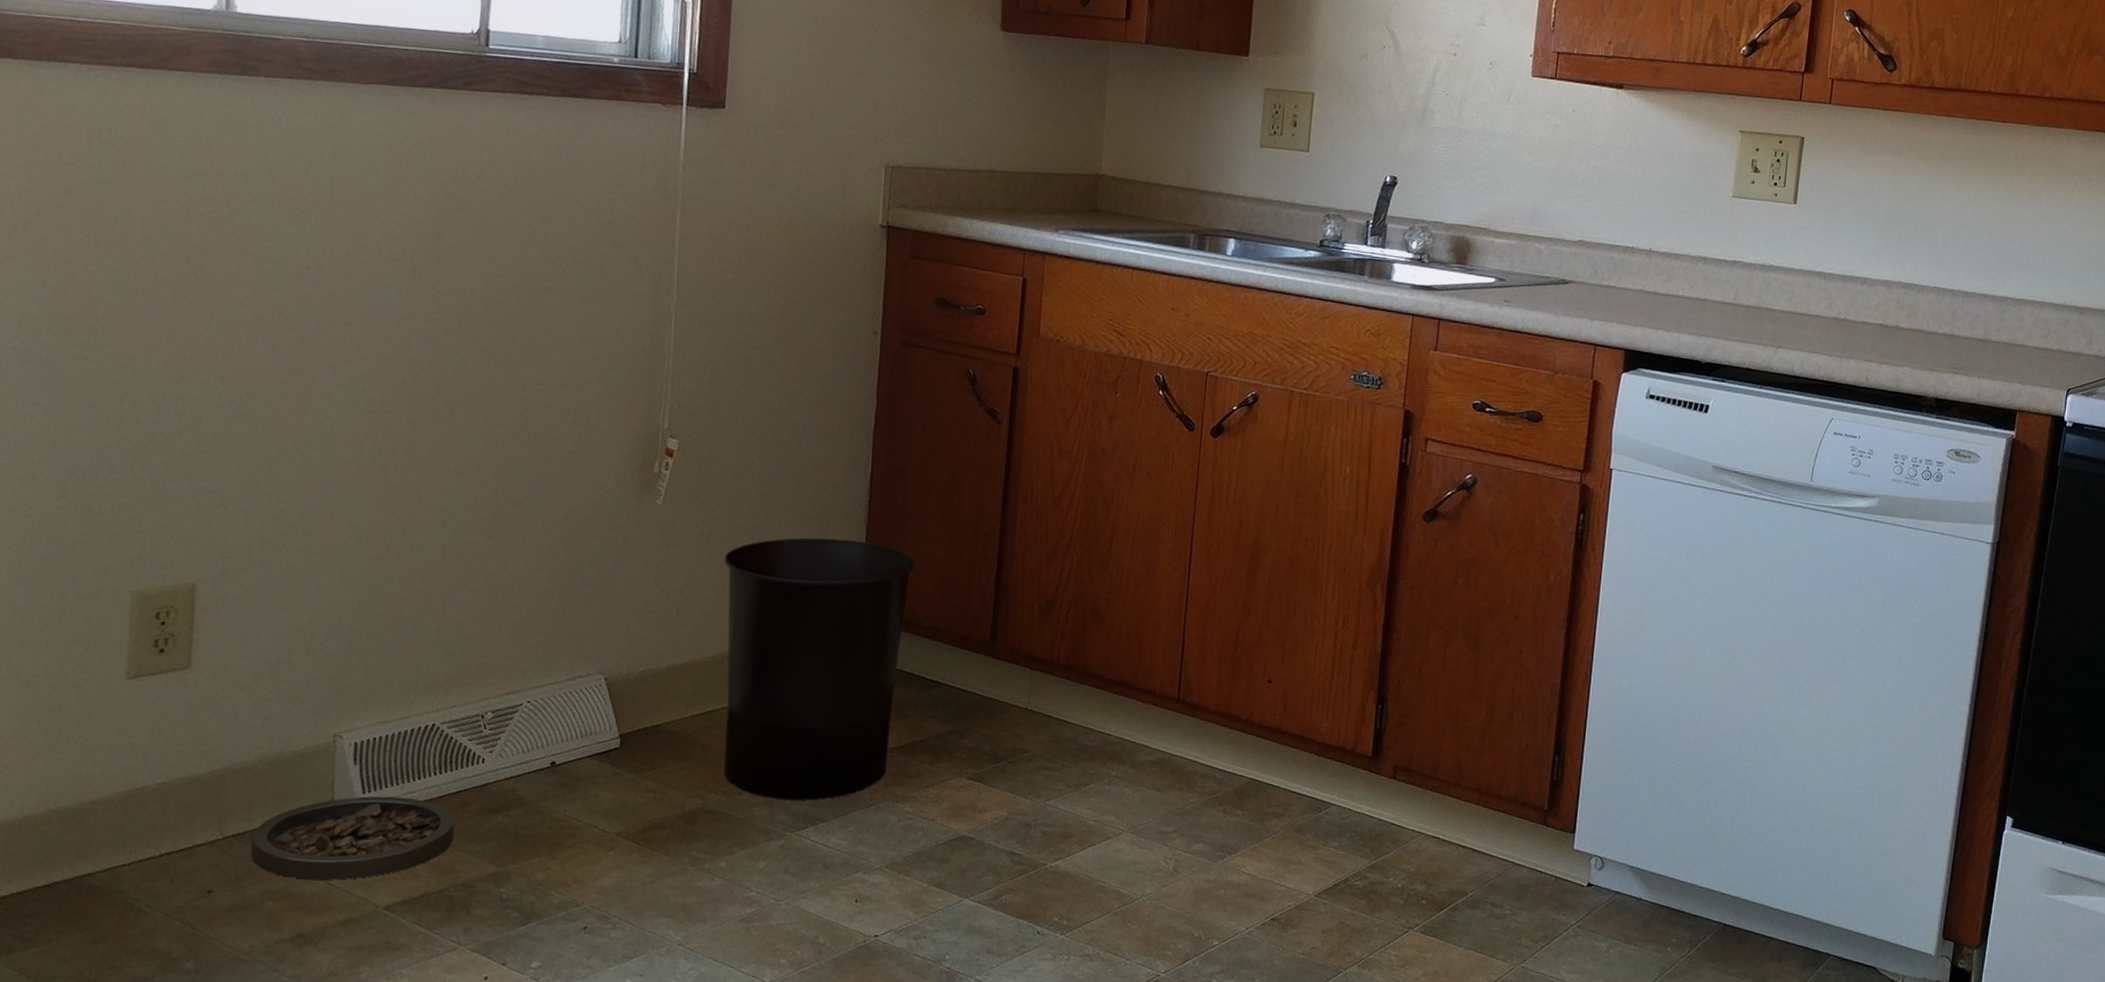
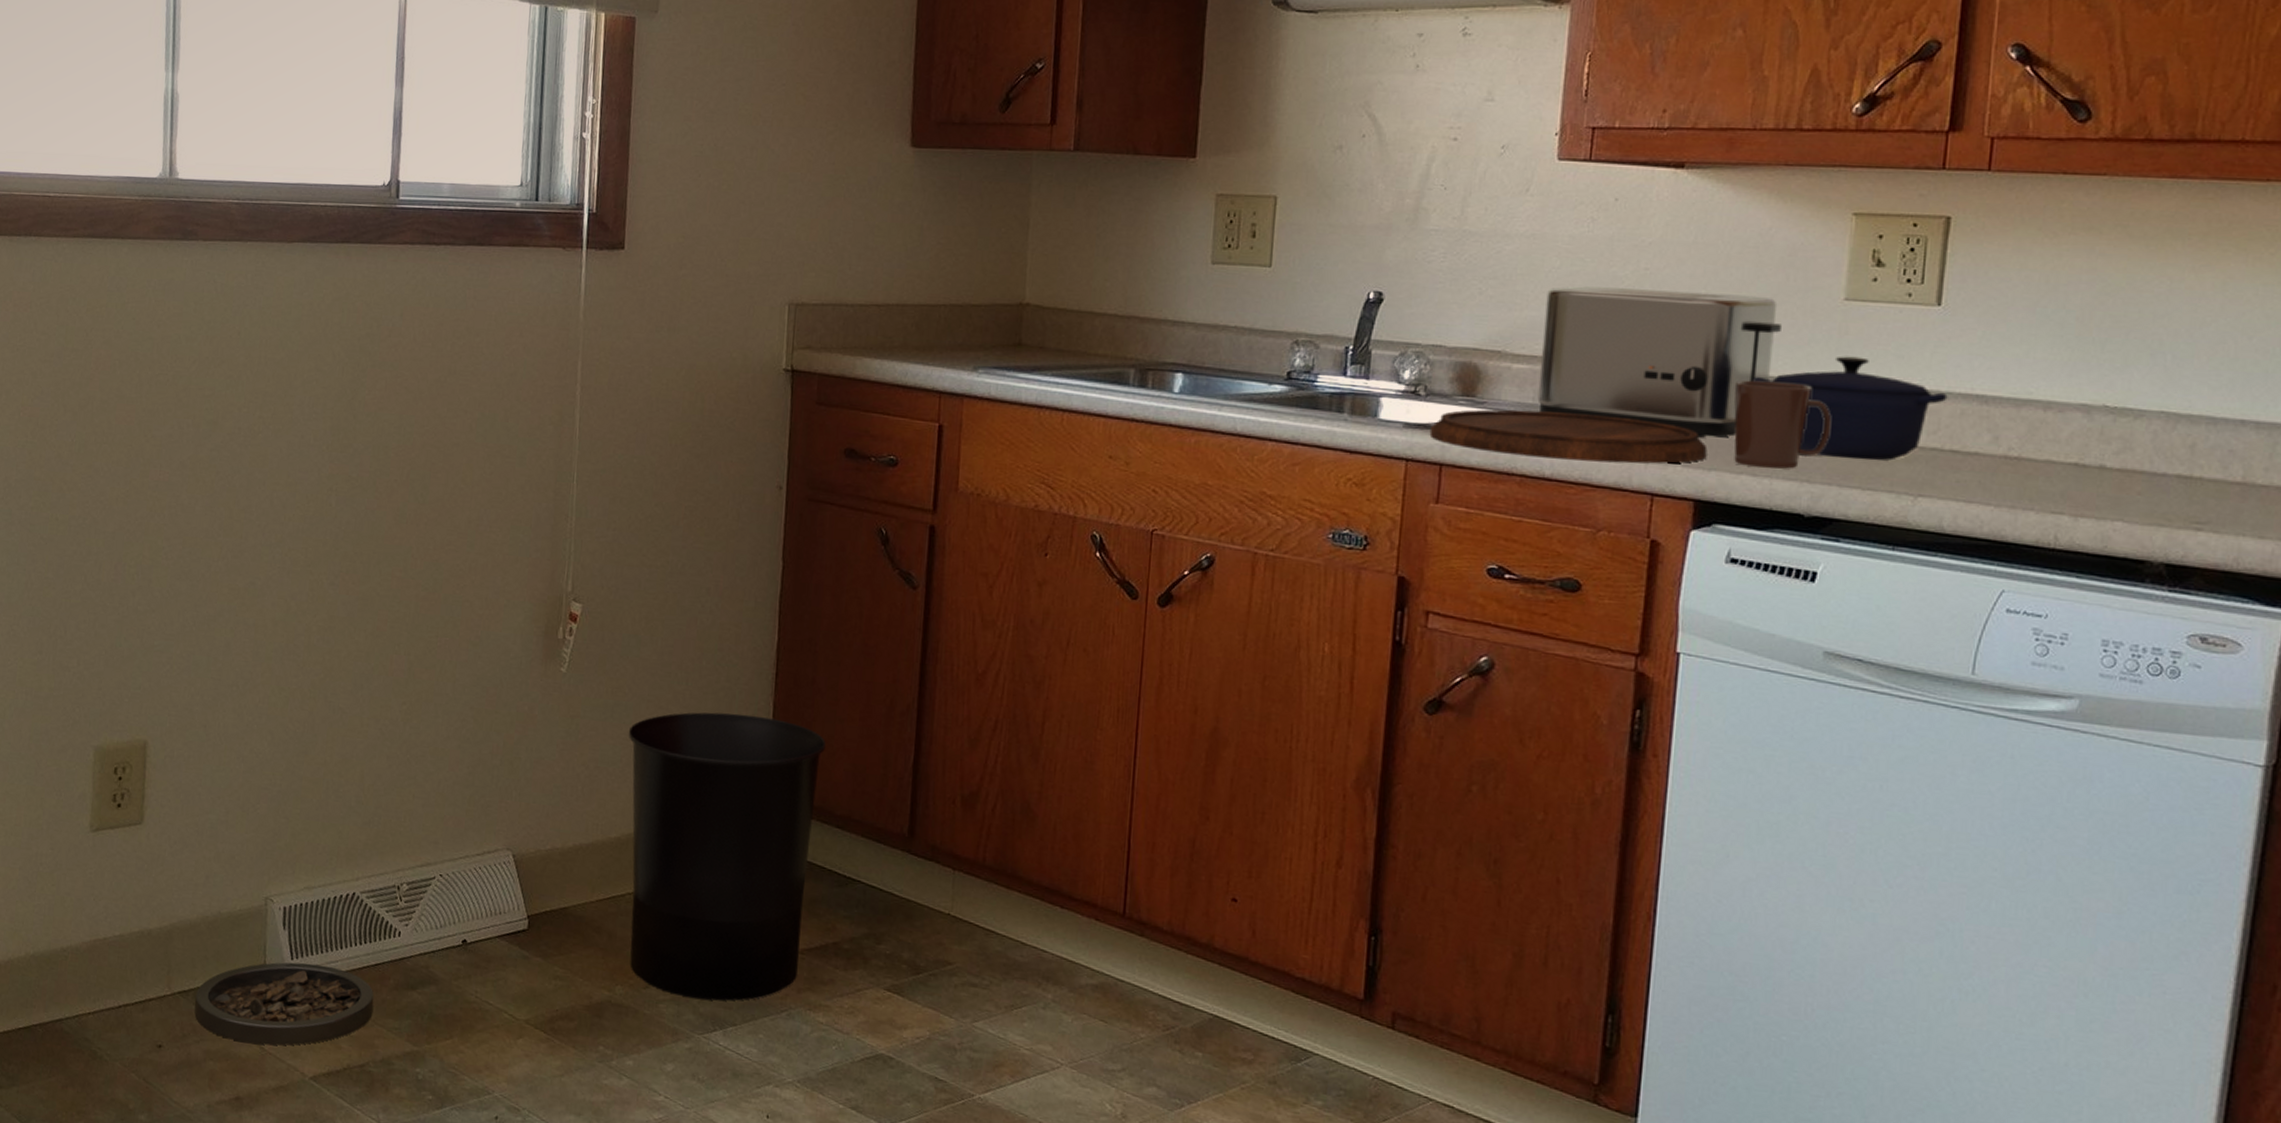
cutting board: none [1431,275,1635,321] -> present [1429,409,1708,464]
toaster: none [1513,178,1689,301] -> present [1537,286,1782,438]
mug: none [1653,256,1722,326] -> present [1733,380,1832,470]
cooking pot: none [1667,240,1799,320] -> present [1752,356,1948,461]

